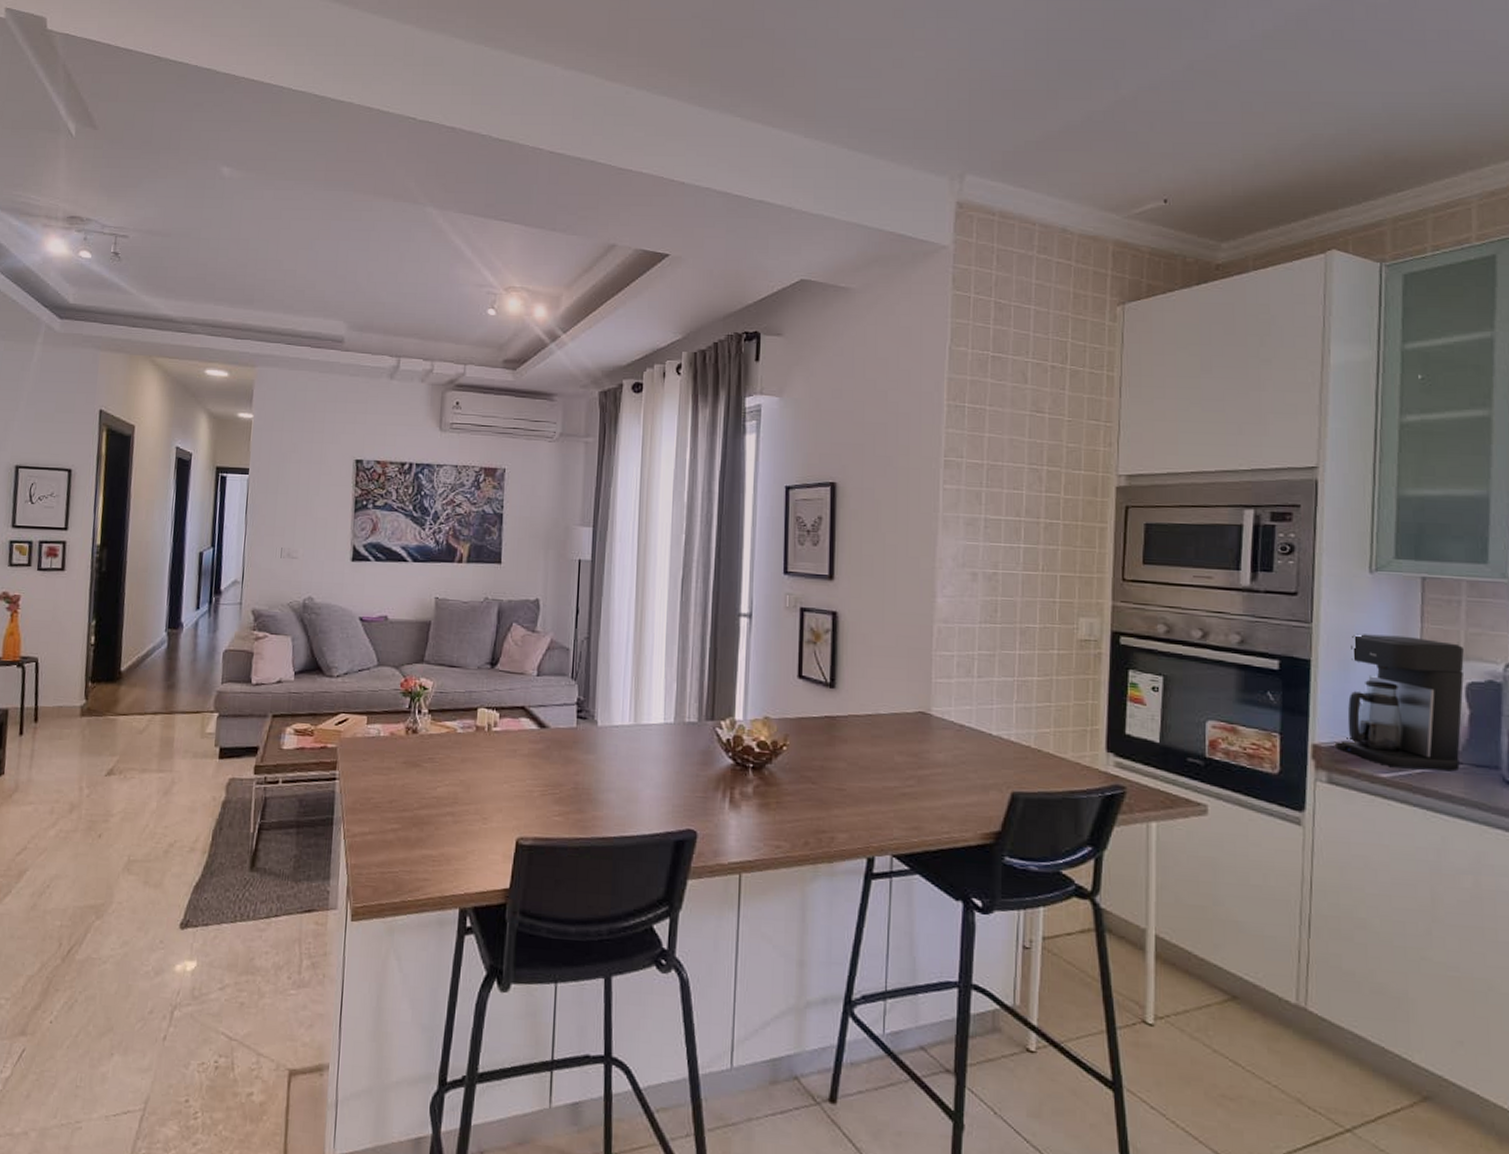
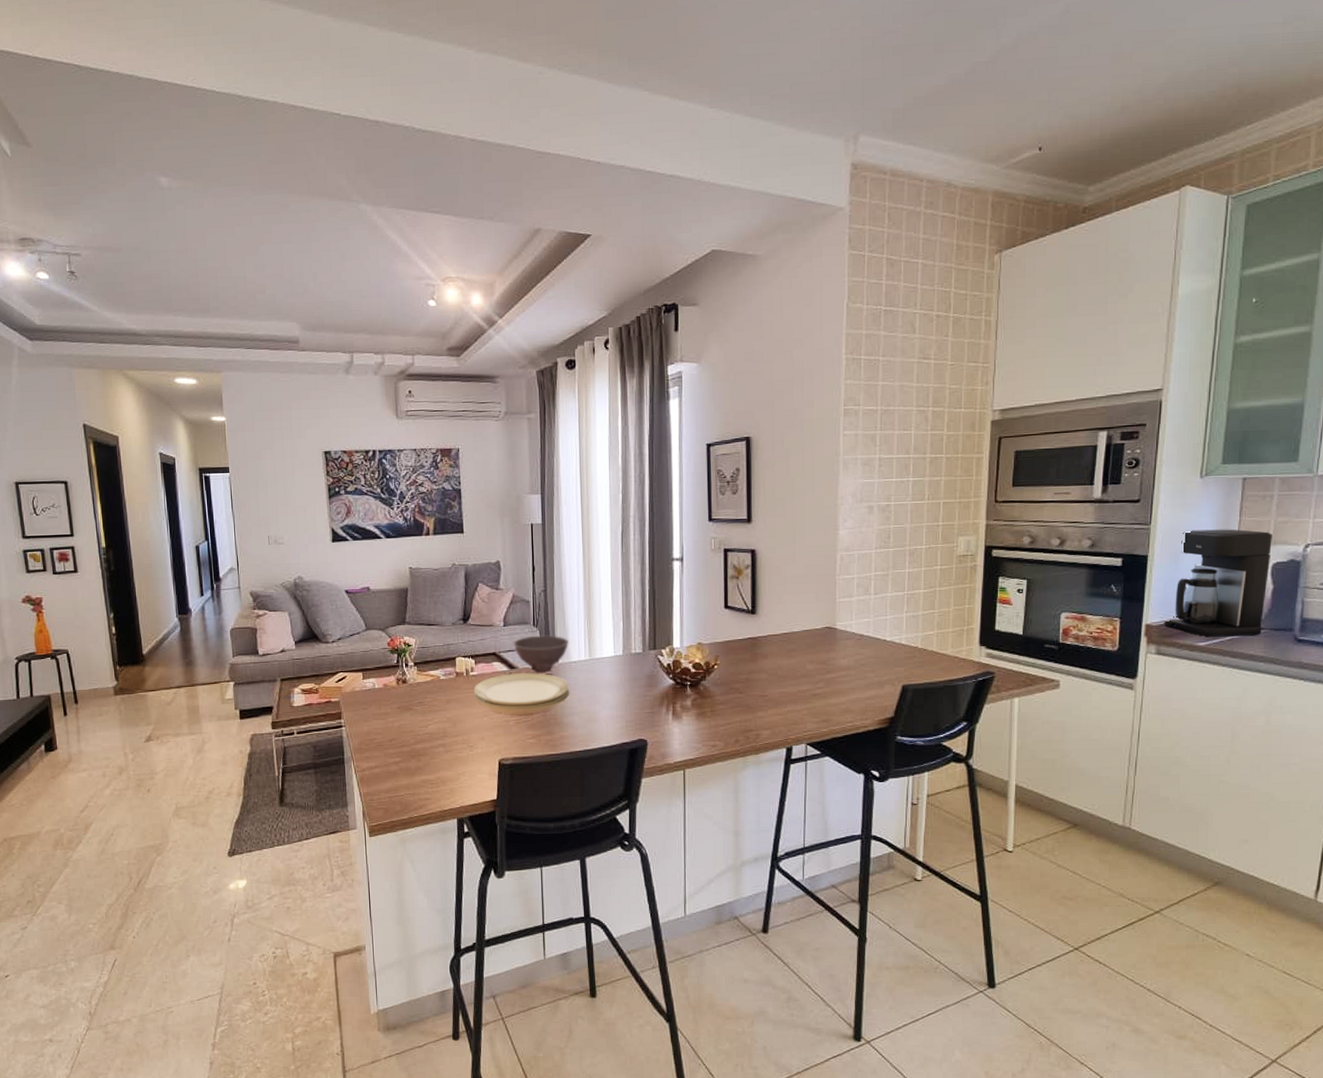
plate: none [494,733,609,786] -> present [473,673,570,715]
bowl: none [546,690,611,736] -> present [513,635,569,673]

